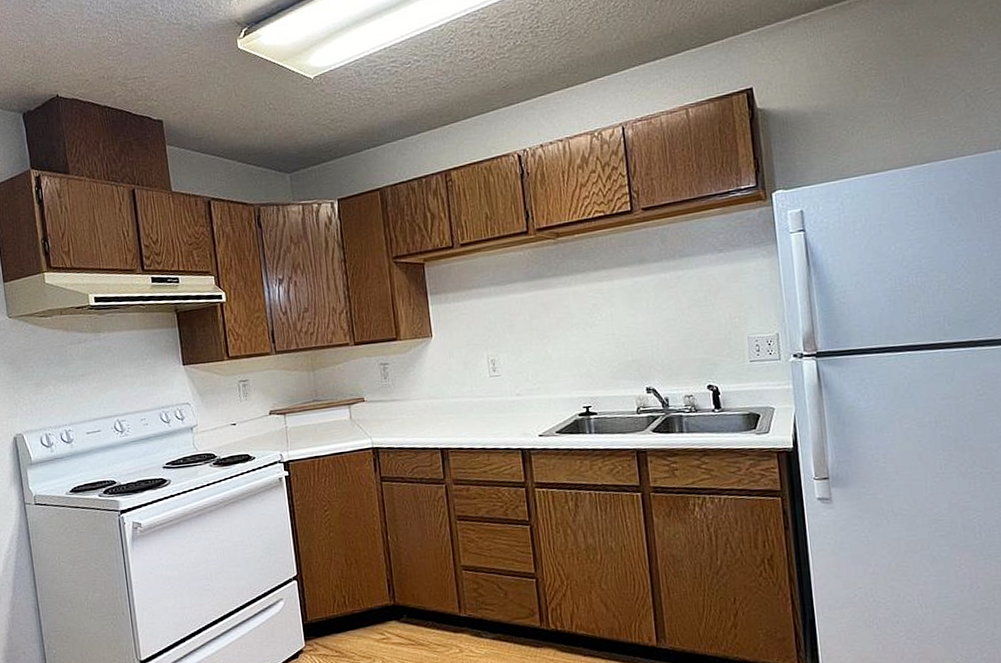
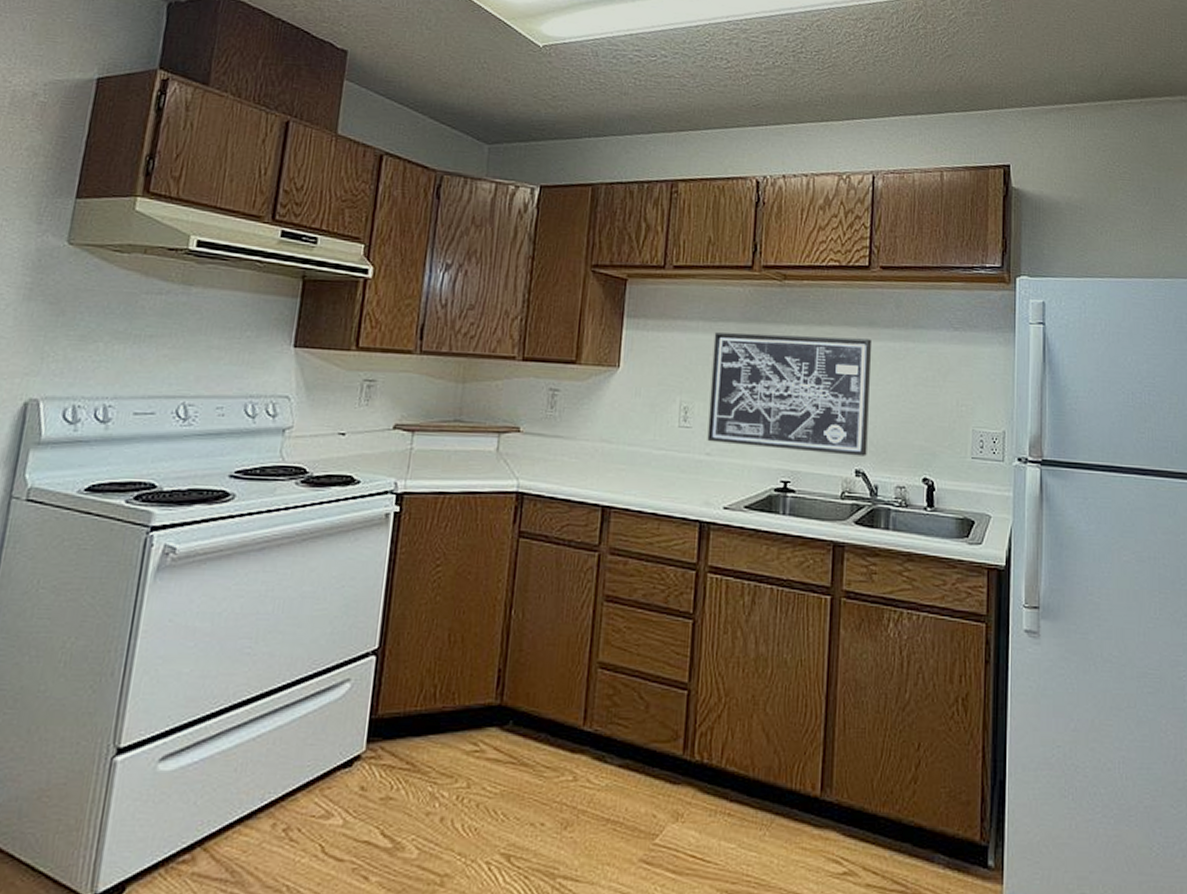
wall art: none [505,275,655,385] -> present [707,332,872,457]

